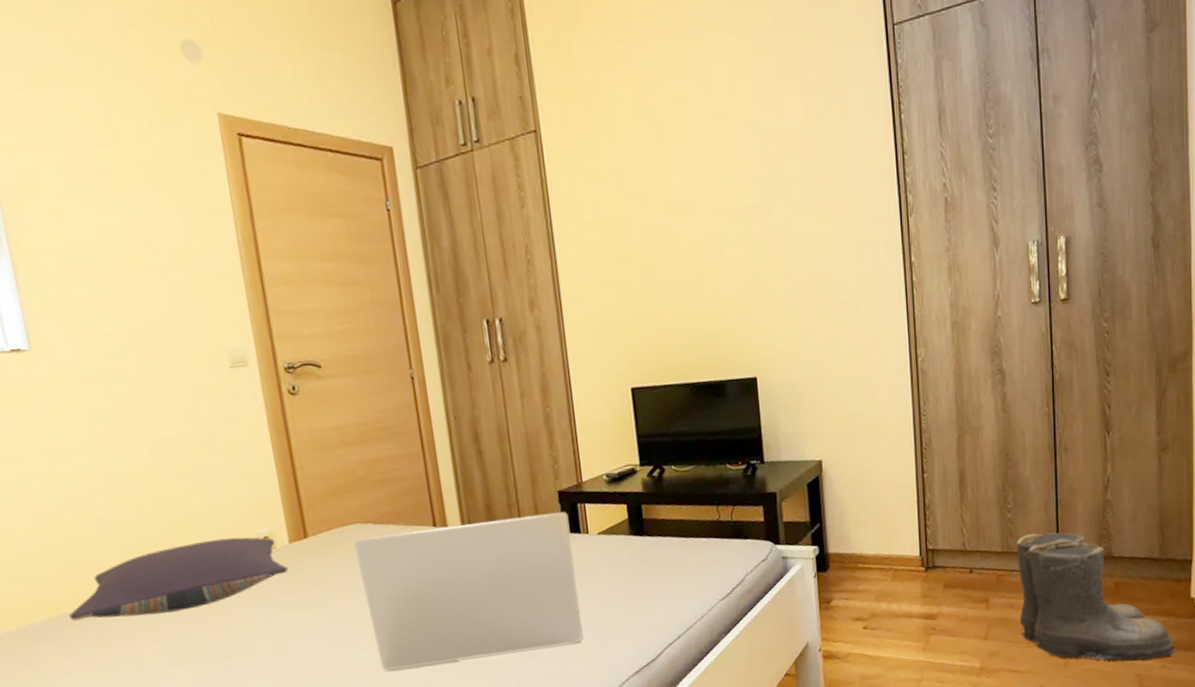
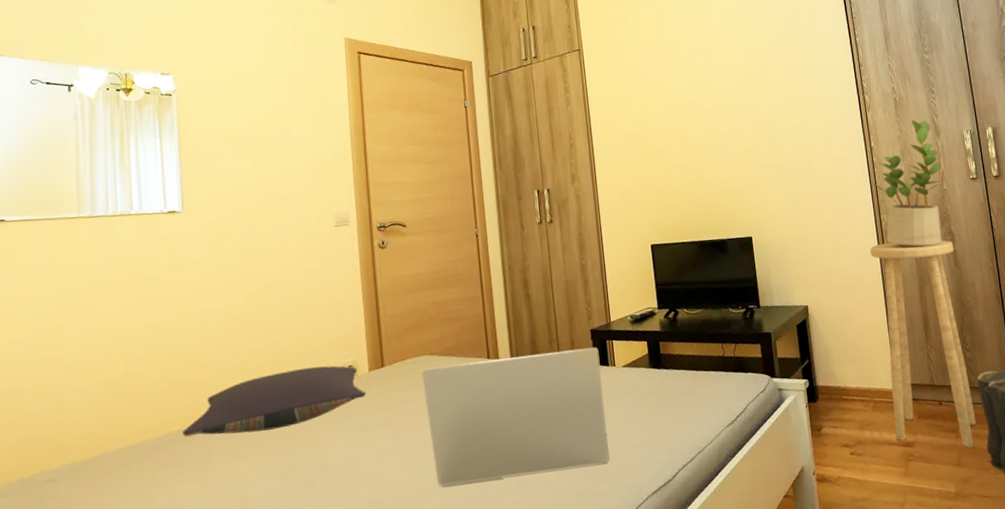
stool: none [902,379,1011,619] -> present [870,240,976,448]
potted plant: none [907,226,997,388] -> present [870,119,942,247]

